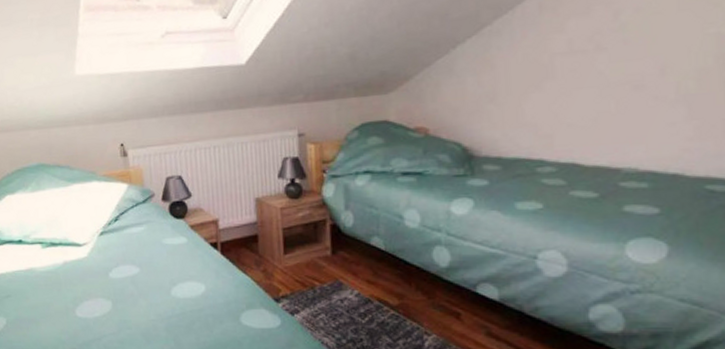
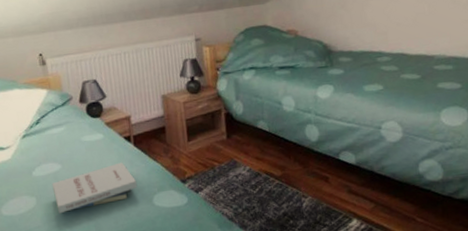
books: none [129,271,223,322] -> present [51,162,138,214]

